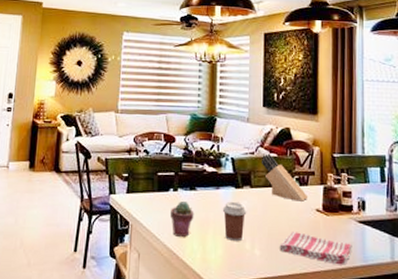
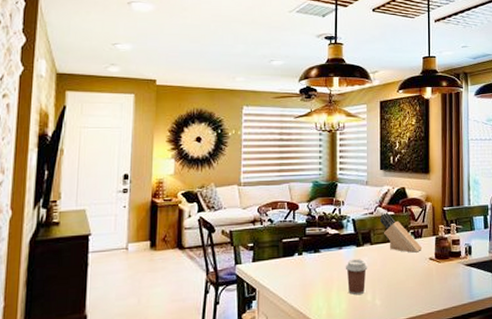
potted succulent: present [171,201,194,237] -> none [296,264,319,297]
dish towel: present [279,232,352,265] -> none [398,280,461,305]

